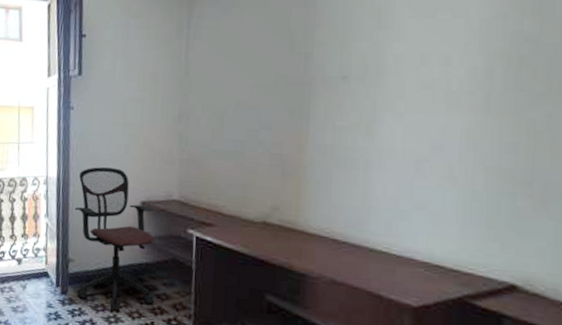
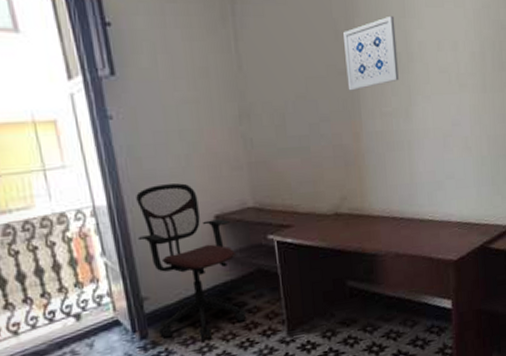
wall art: none [297,27,366,102] -> present [343,15,399,91]

